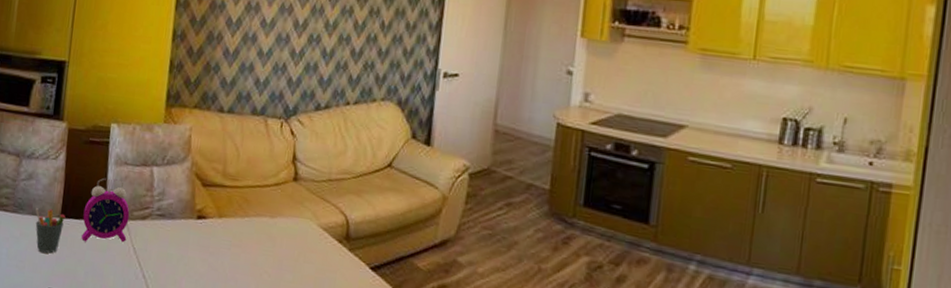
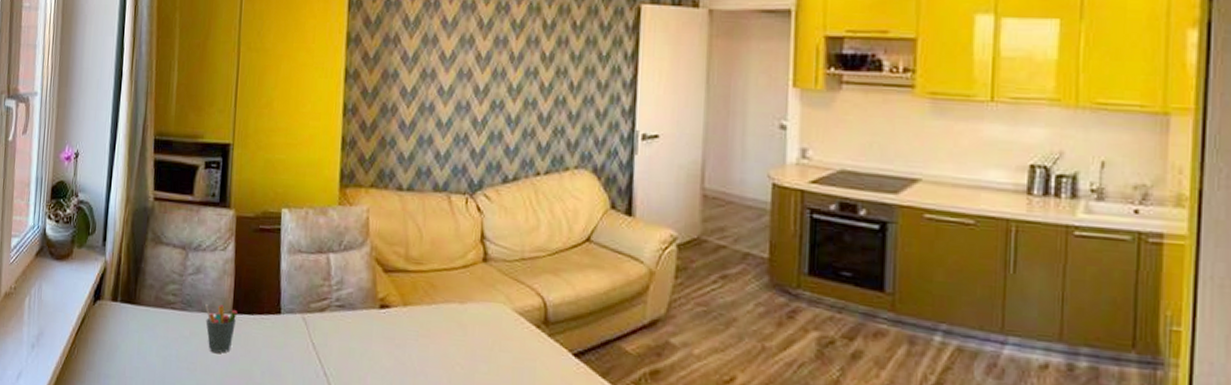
alarm clock: present [81,178,130,243] -> none [256,269,307,339]

